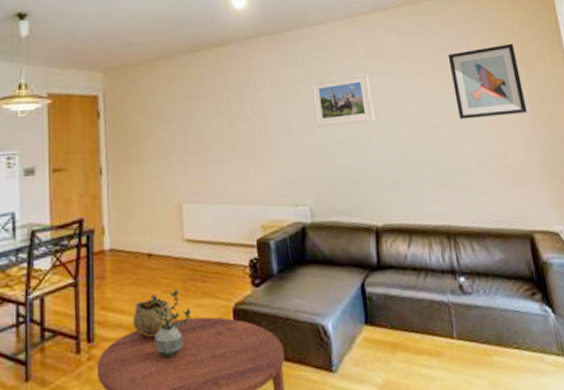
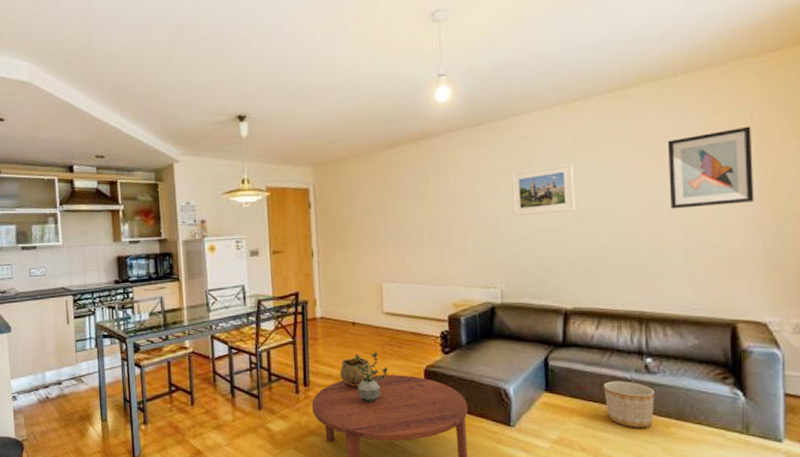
planter: none [422,305,476,361] -> present [603,381,655,428]

